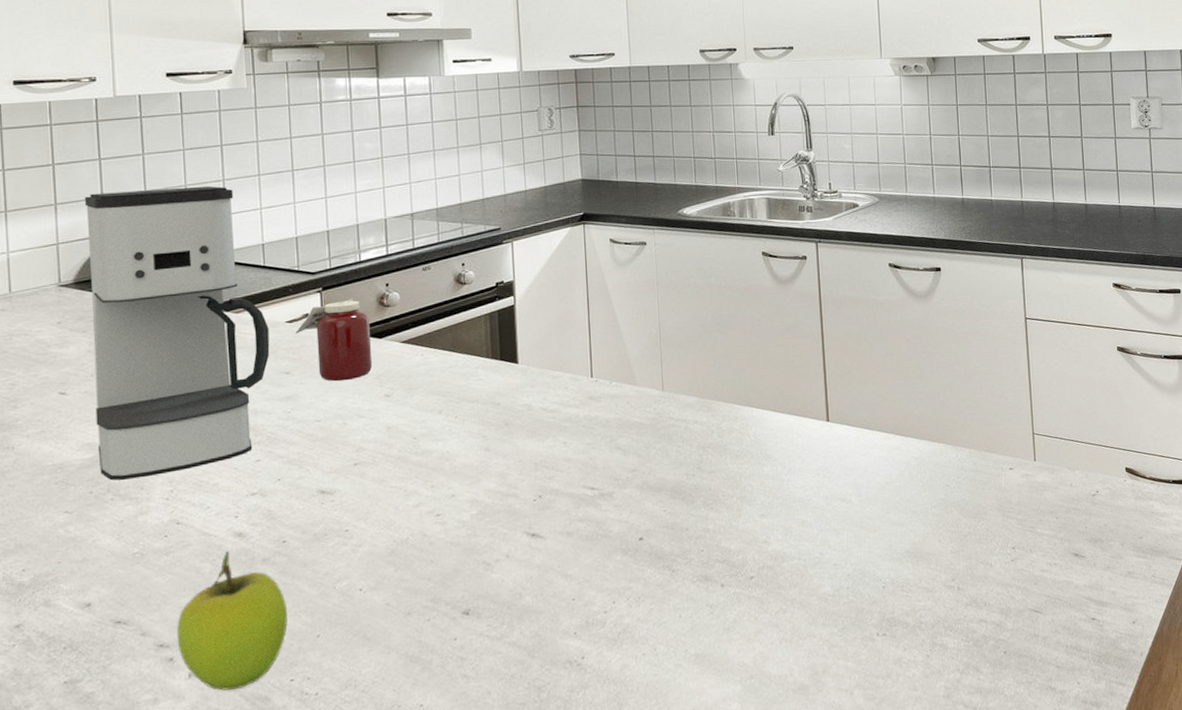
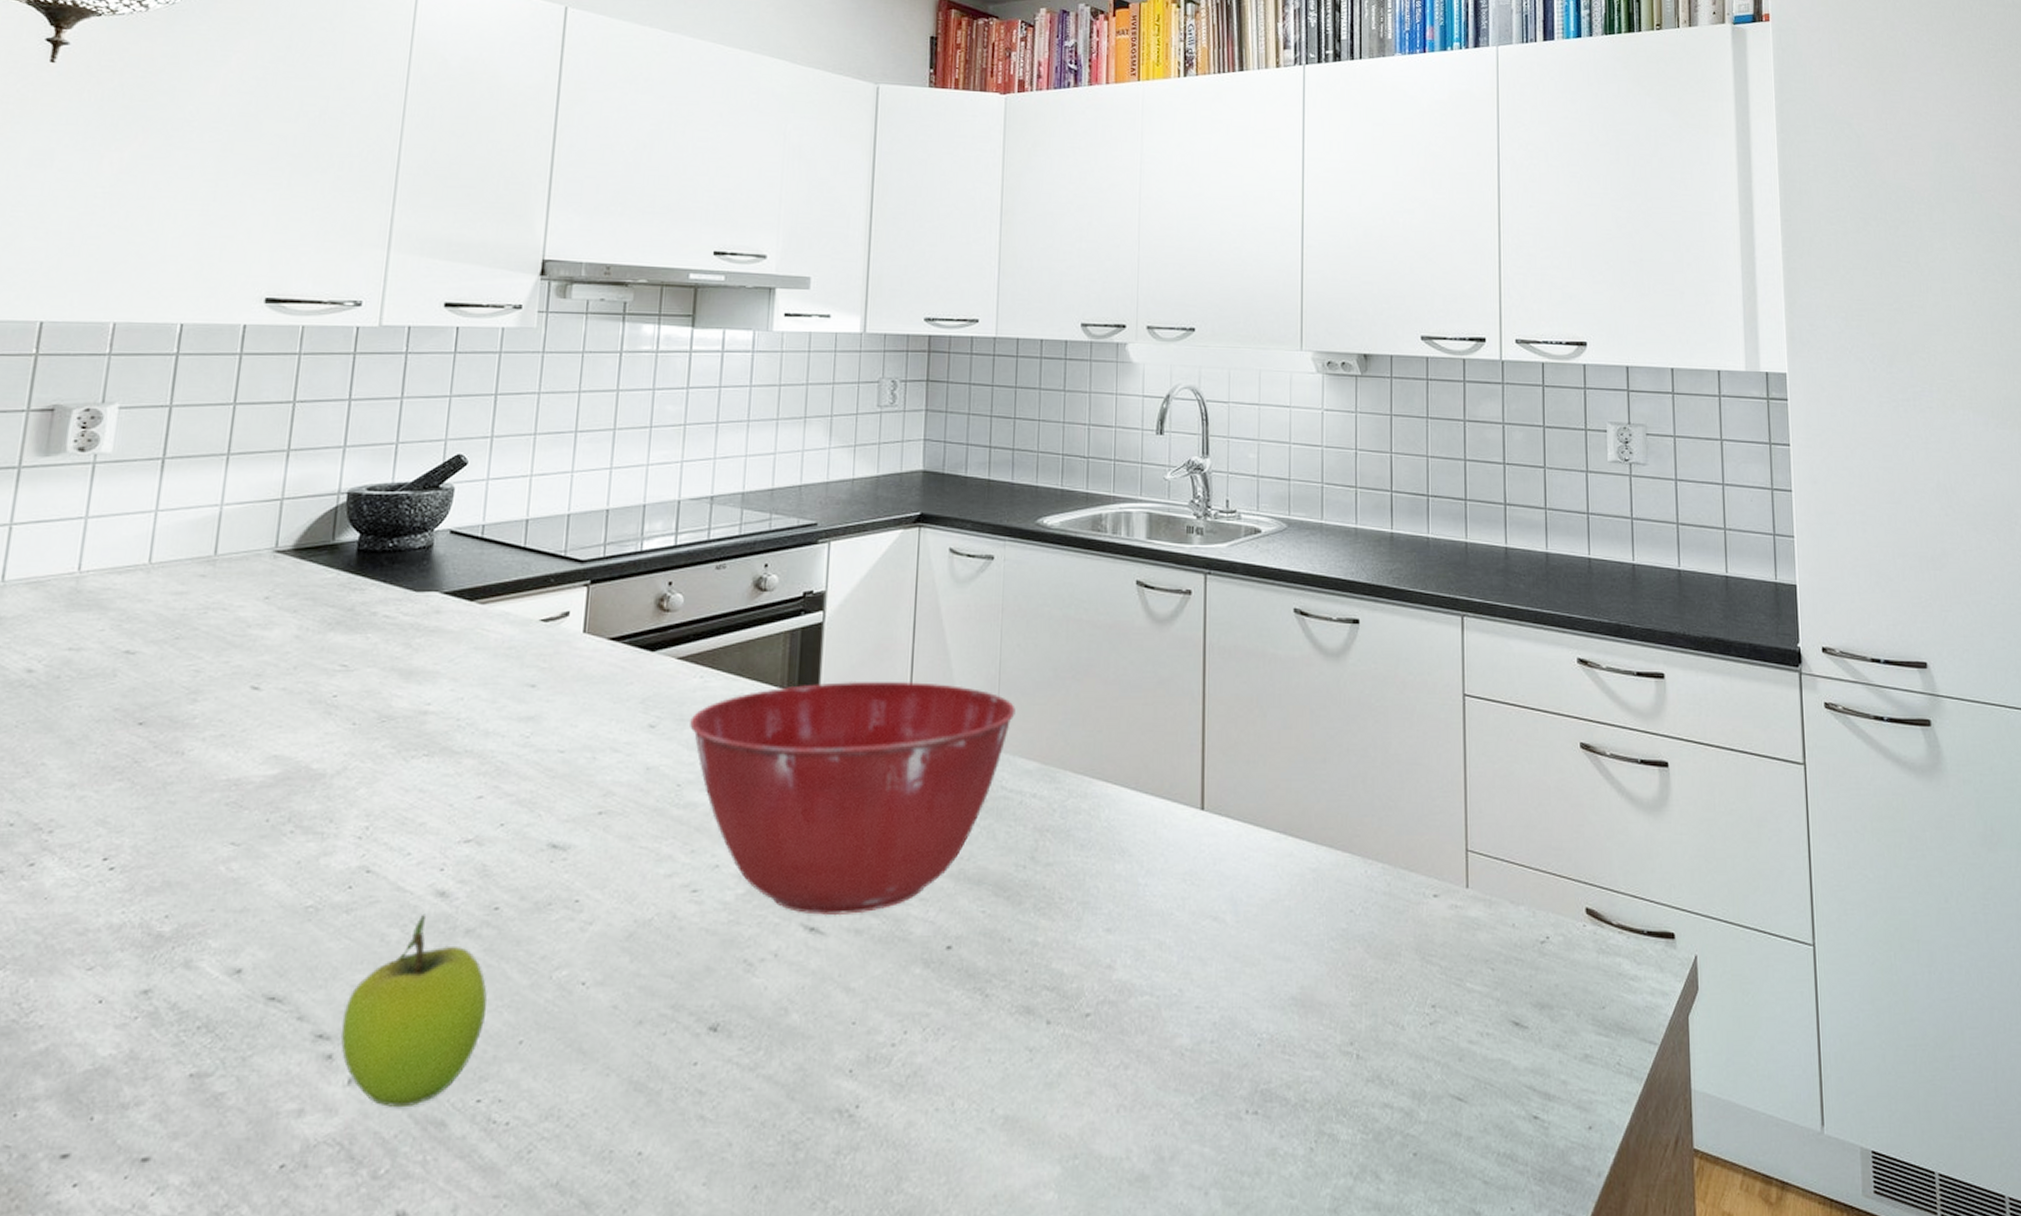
coffee maker: present [84,186,270,481] -> none [283,441,519,807]
jar: present [295,298,373,382] -> none [550,596,642,702]
mixing bowl: none [418,344,675,524] -> present [690,680,1016,916]

